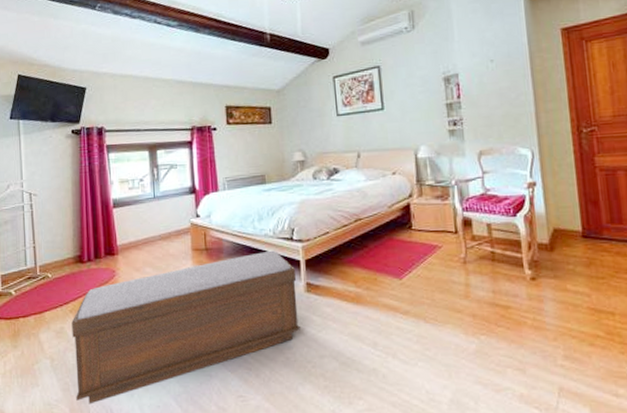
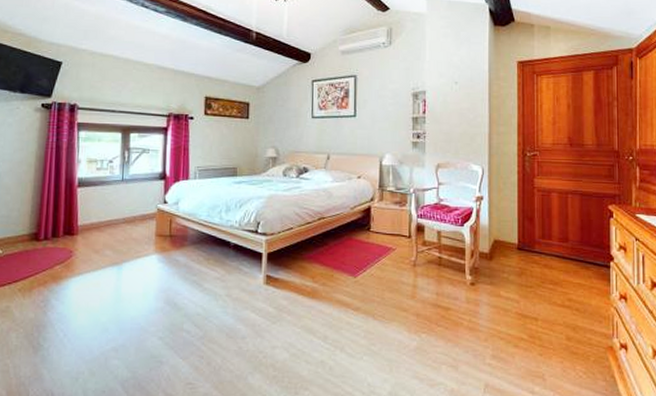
bench: present [71,250,300,404] -> none [15,241,258,388]

